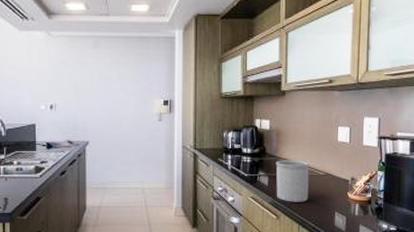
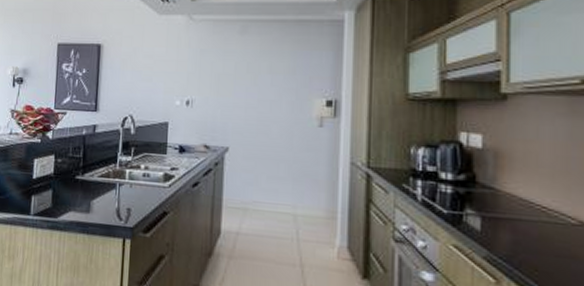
utensil holder: present [275,160,309,202] -> none [493,194,551,264]

